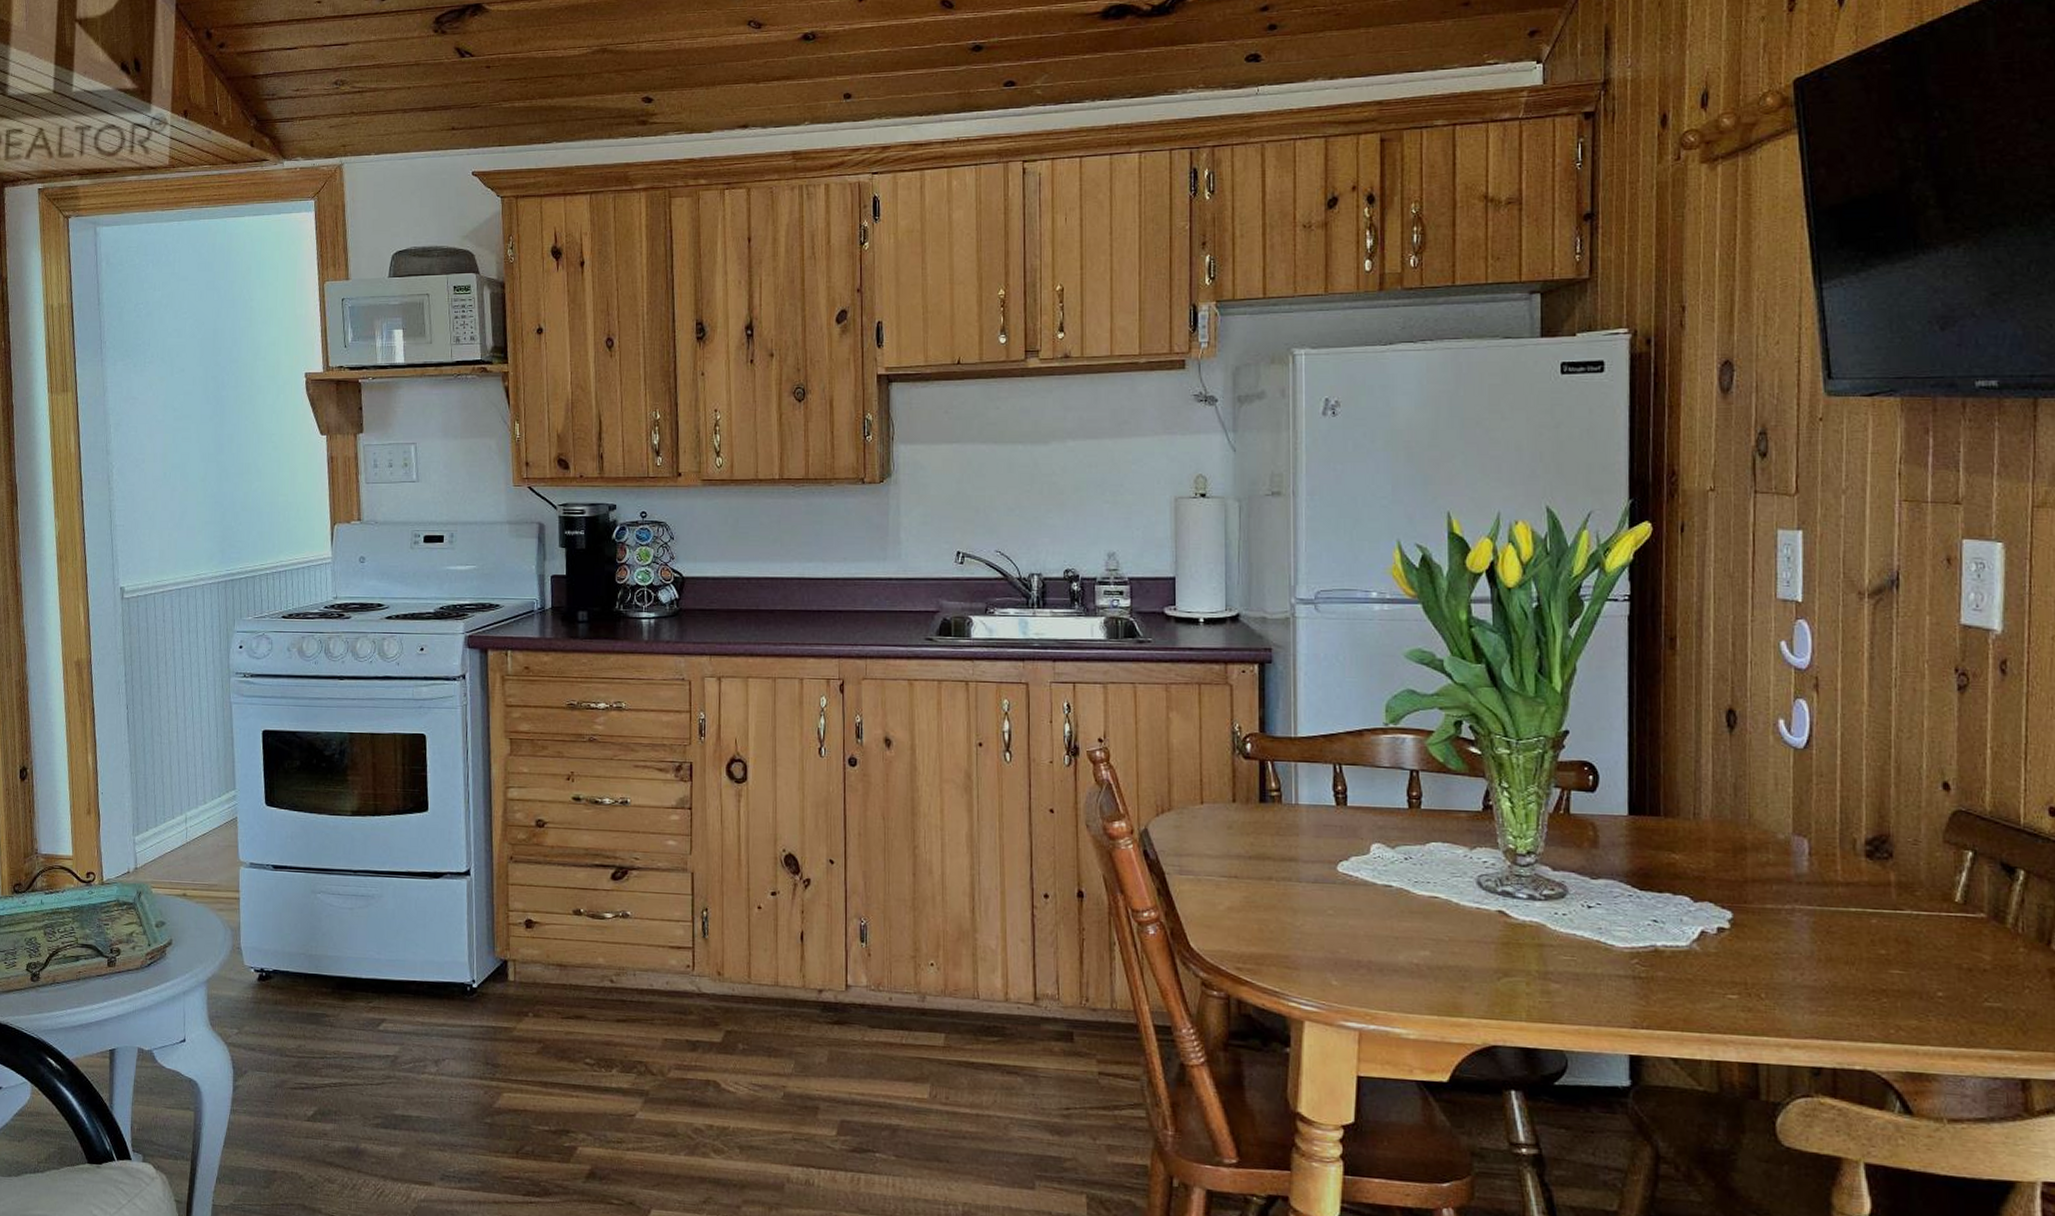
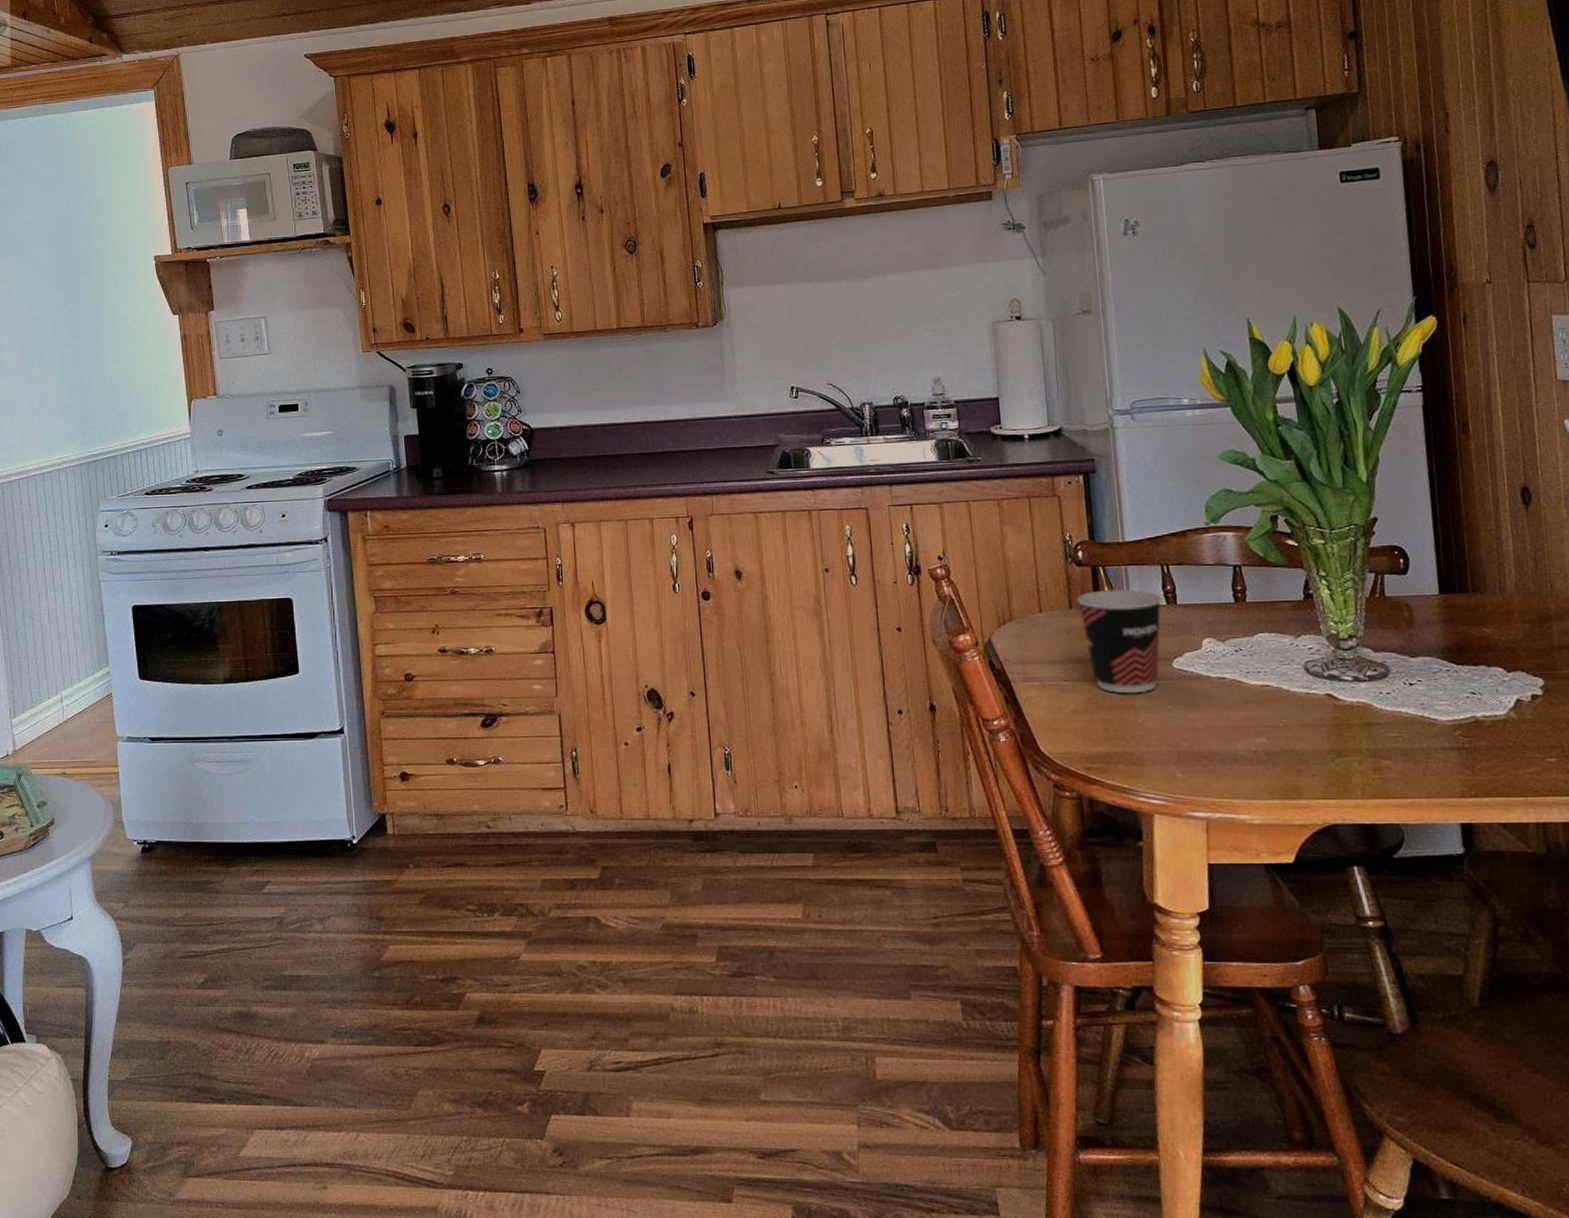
cup: none [1242,785,1332,895] -> present [1077,589,1163,694]

